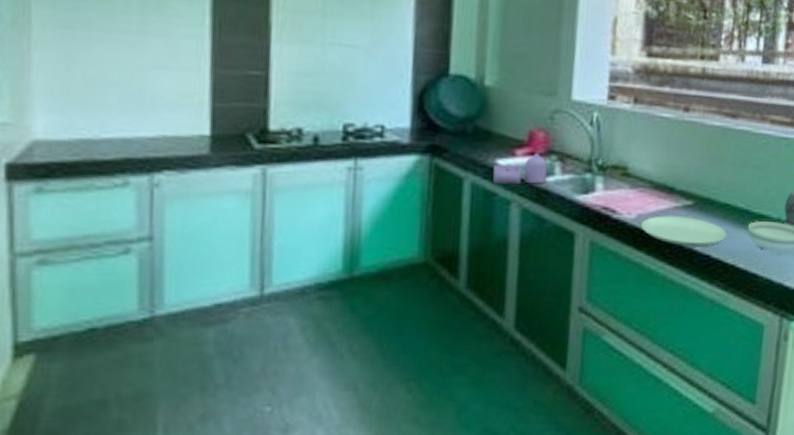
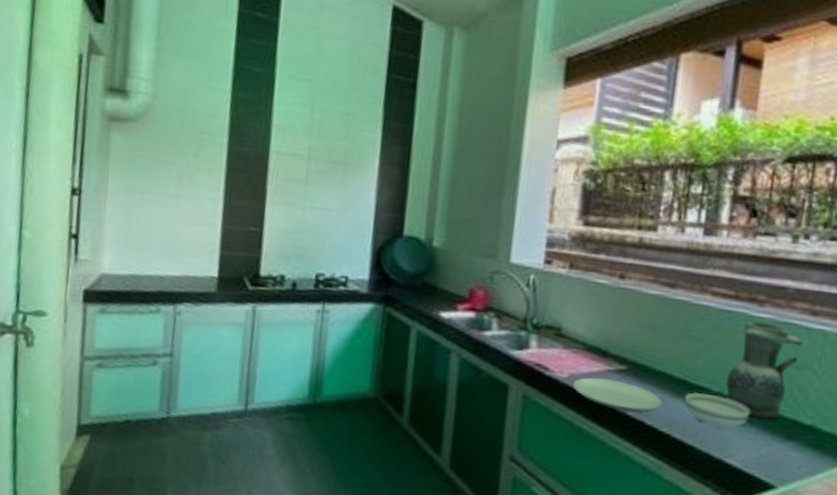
soap dispenser: present [493,152,547,185] -> none [436,308,486,338]

